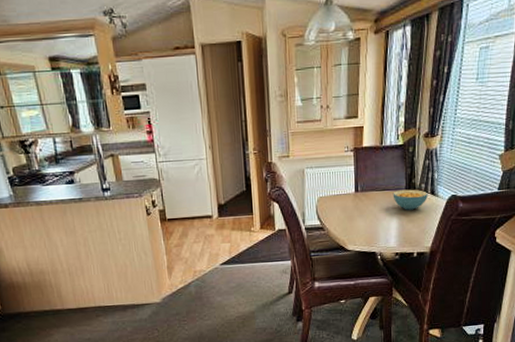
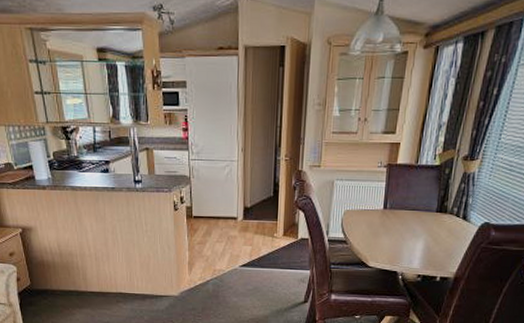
cereal bowl: present [393,189,429,210] -> none [422,211,460,233]

